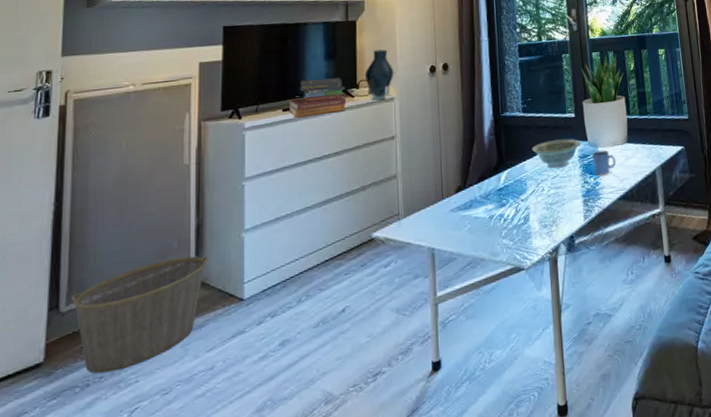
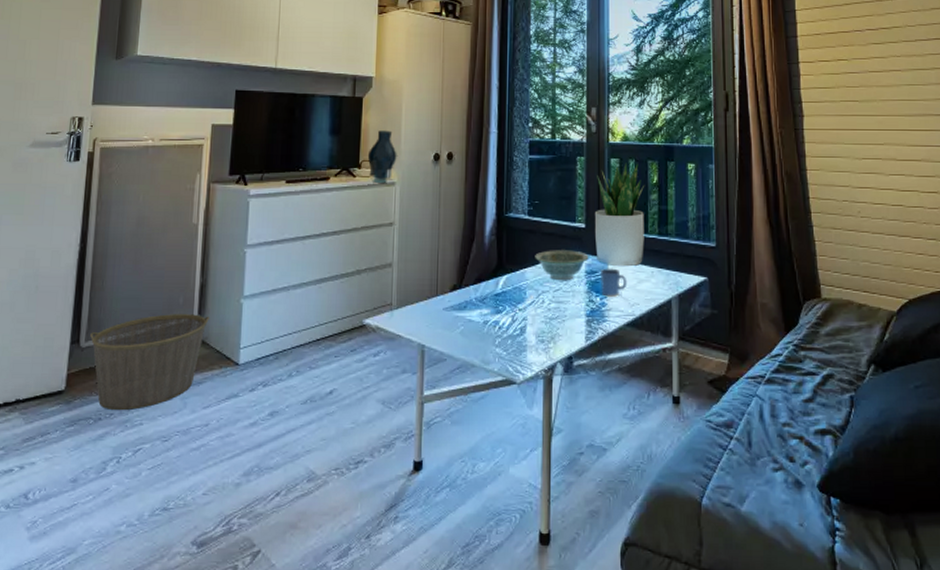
books: present [289,78,346,118] -> none [292,153,348,191]

